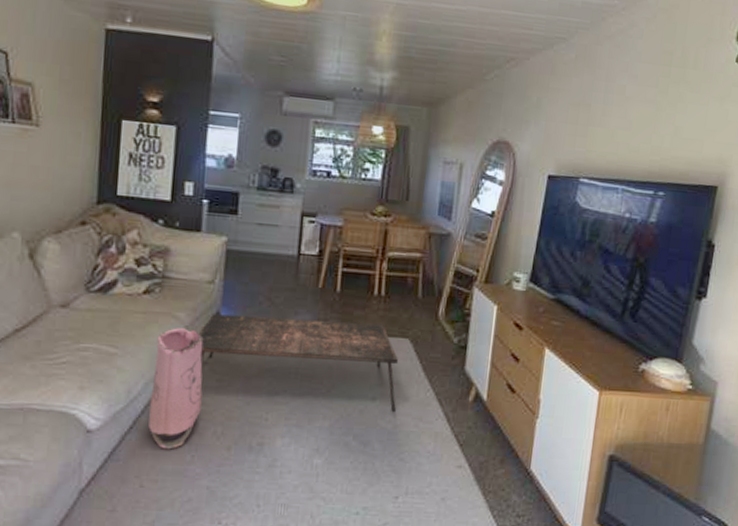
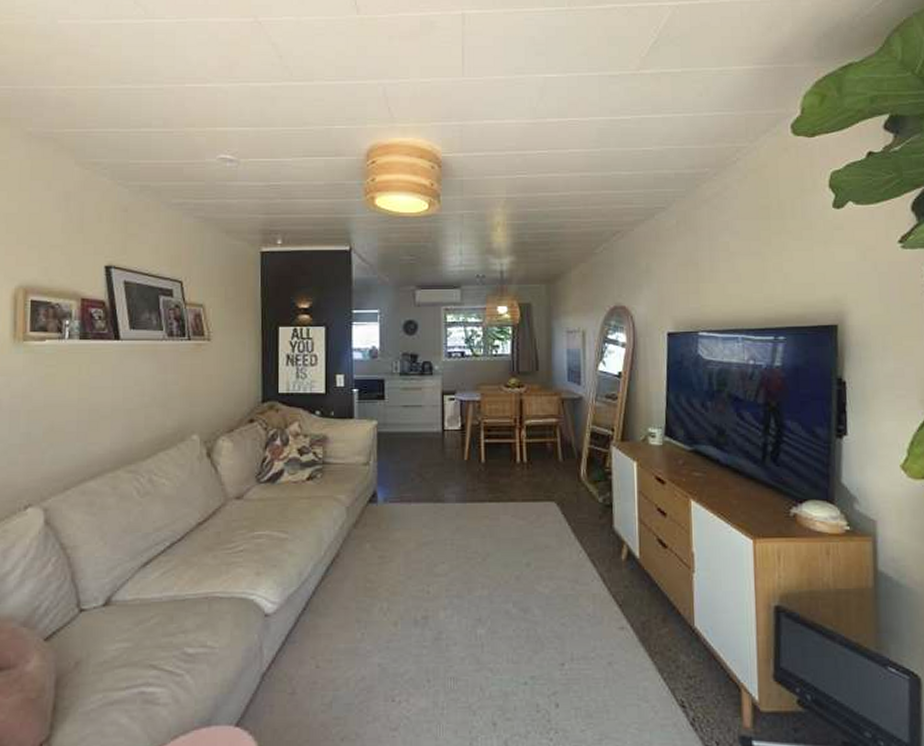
bag: present [148,328,204,450] -> none [320,509,367,629]
coffee table: present [199,314,398,413] -> none [360,491,551,577]

